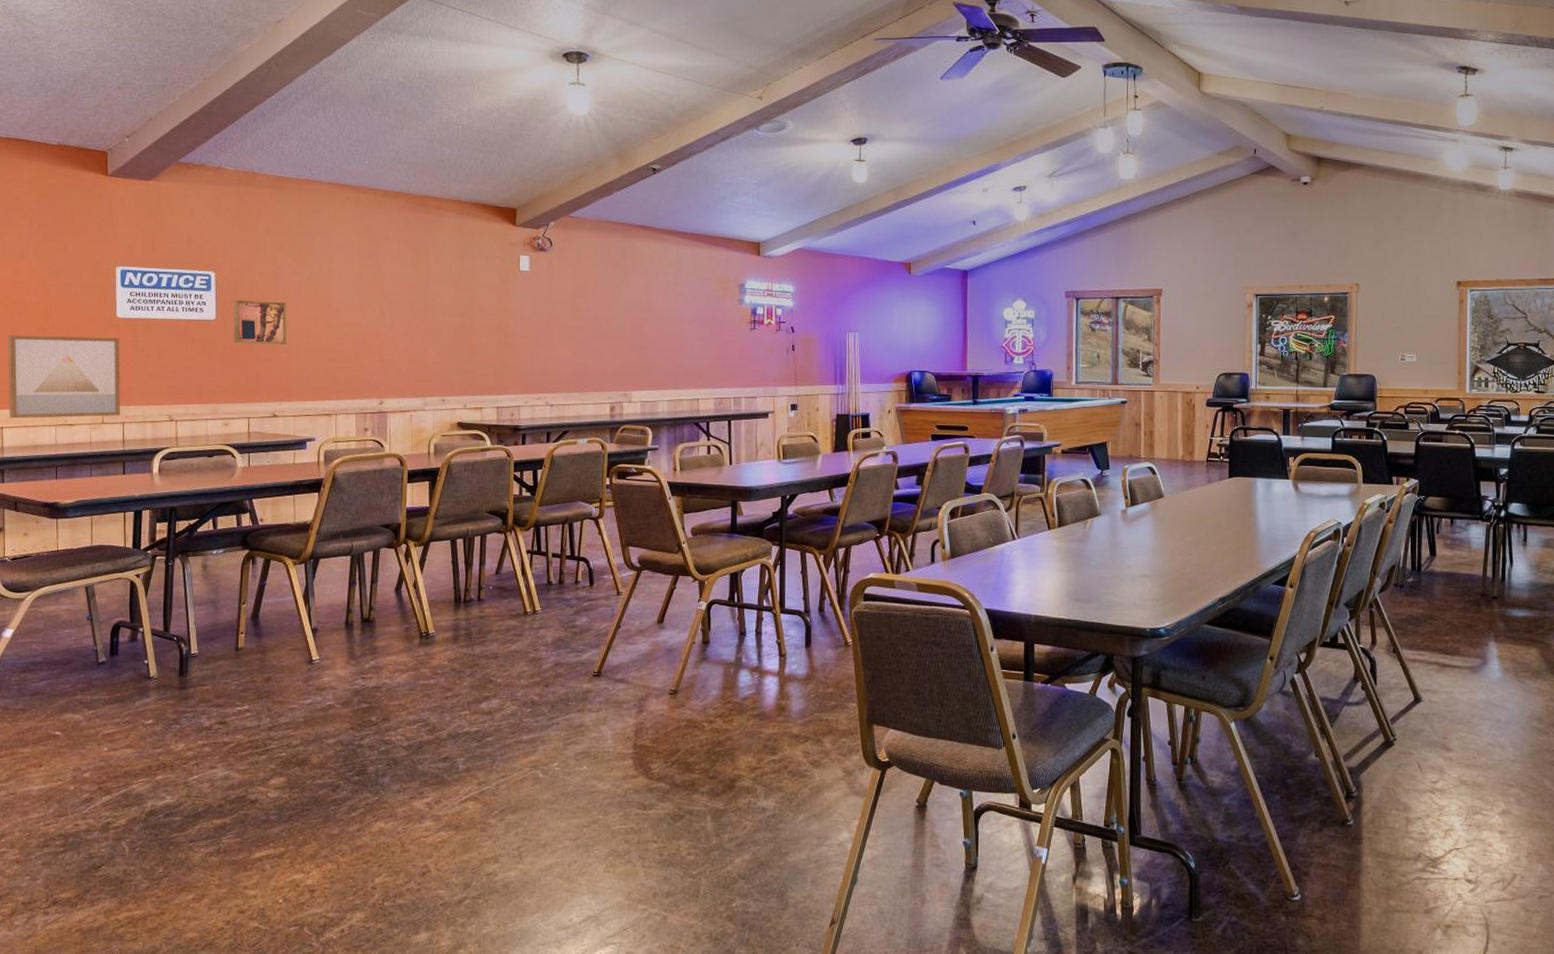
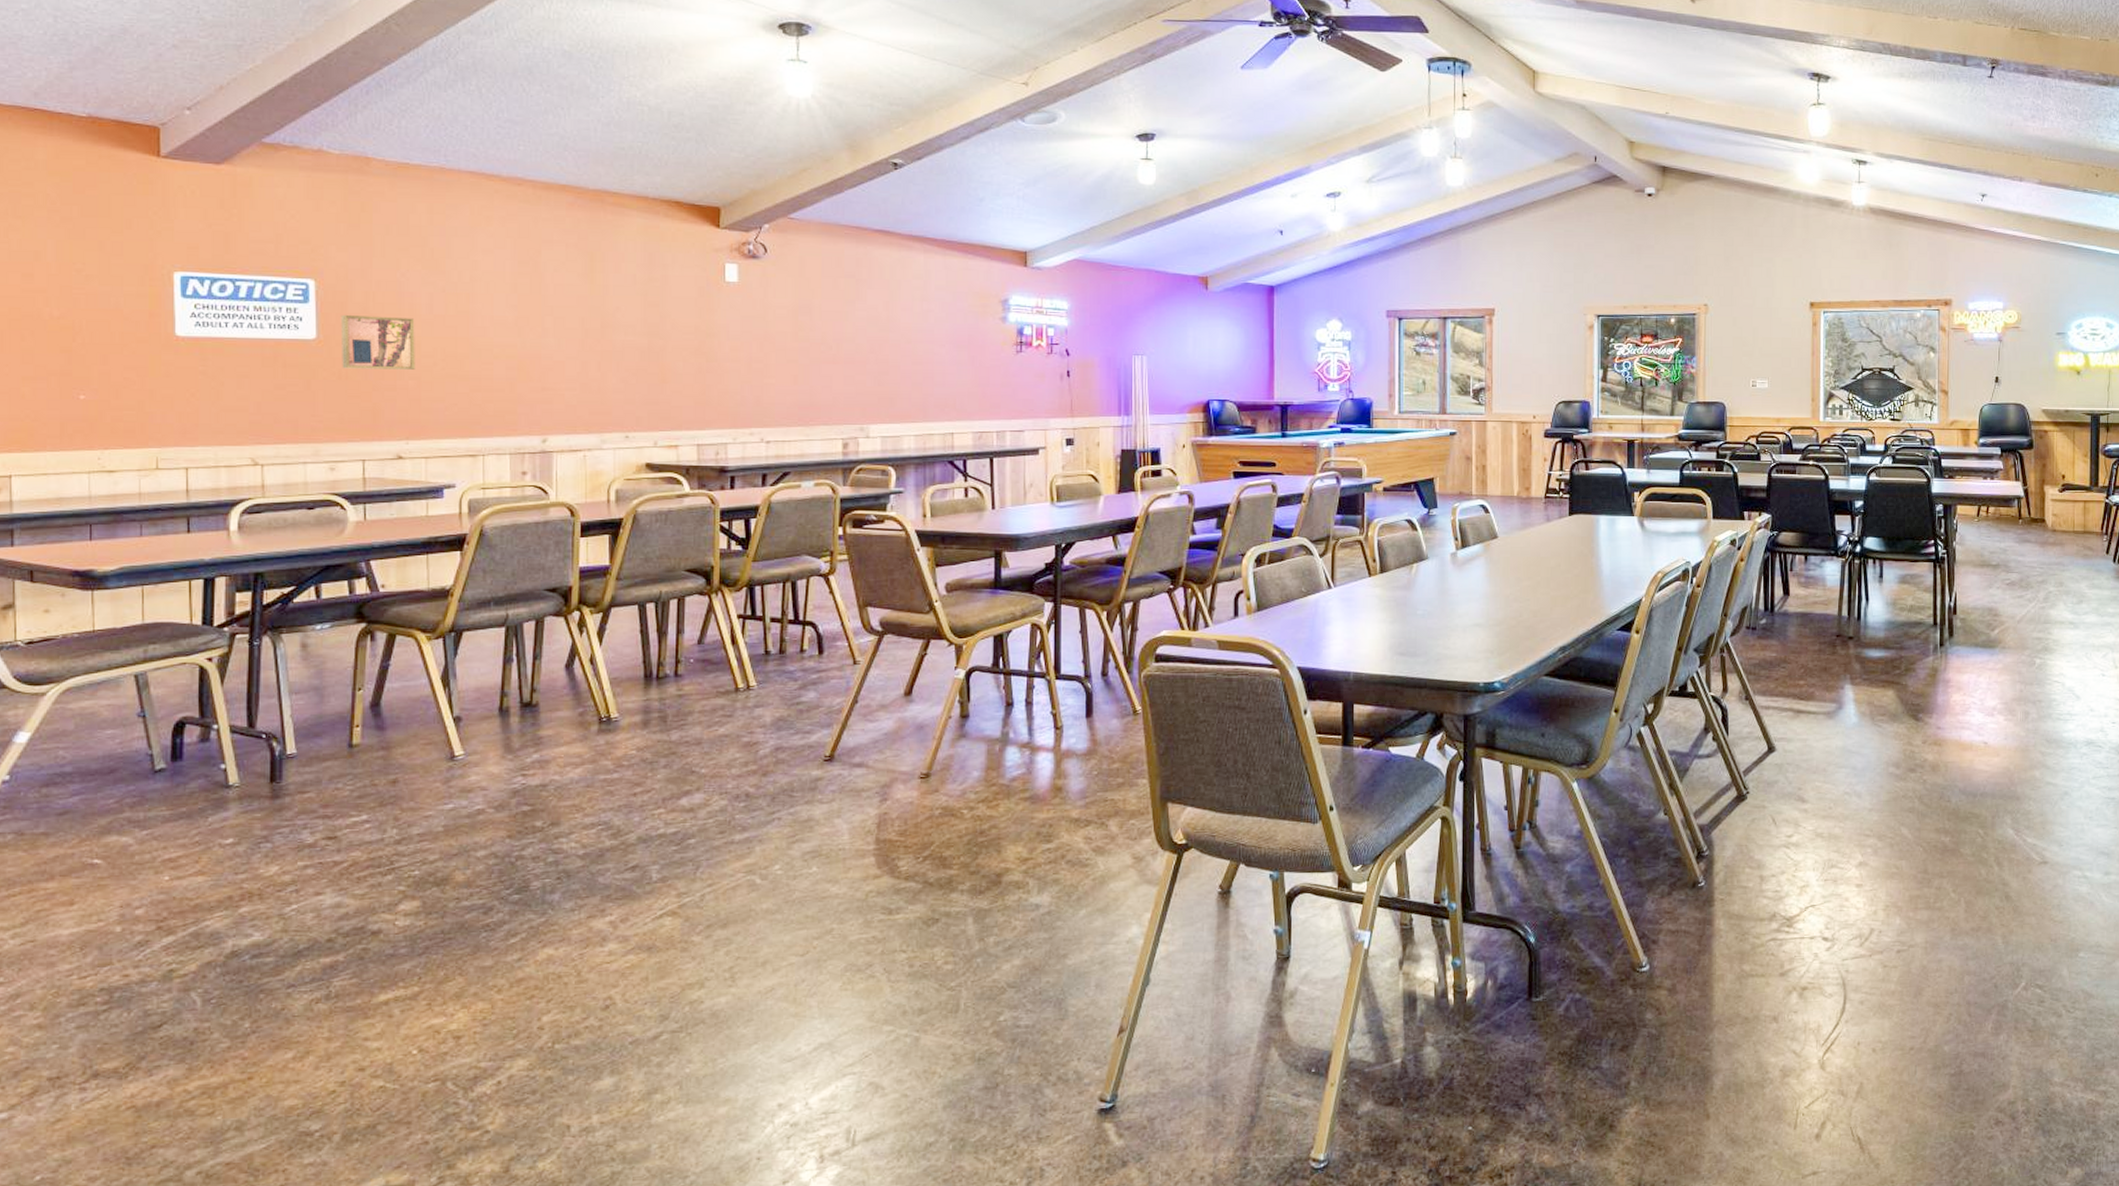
wall art: present [7,335,121,419] -> none [16,357,183,465]

